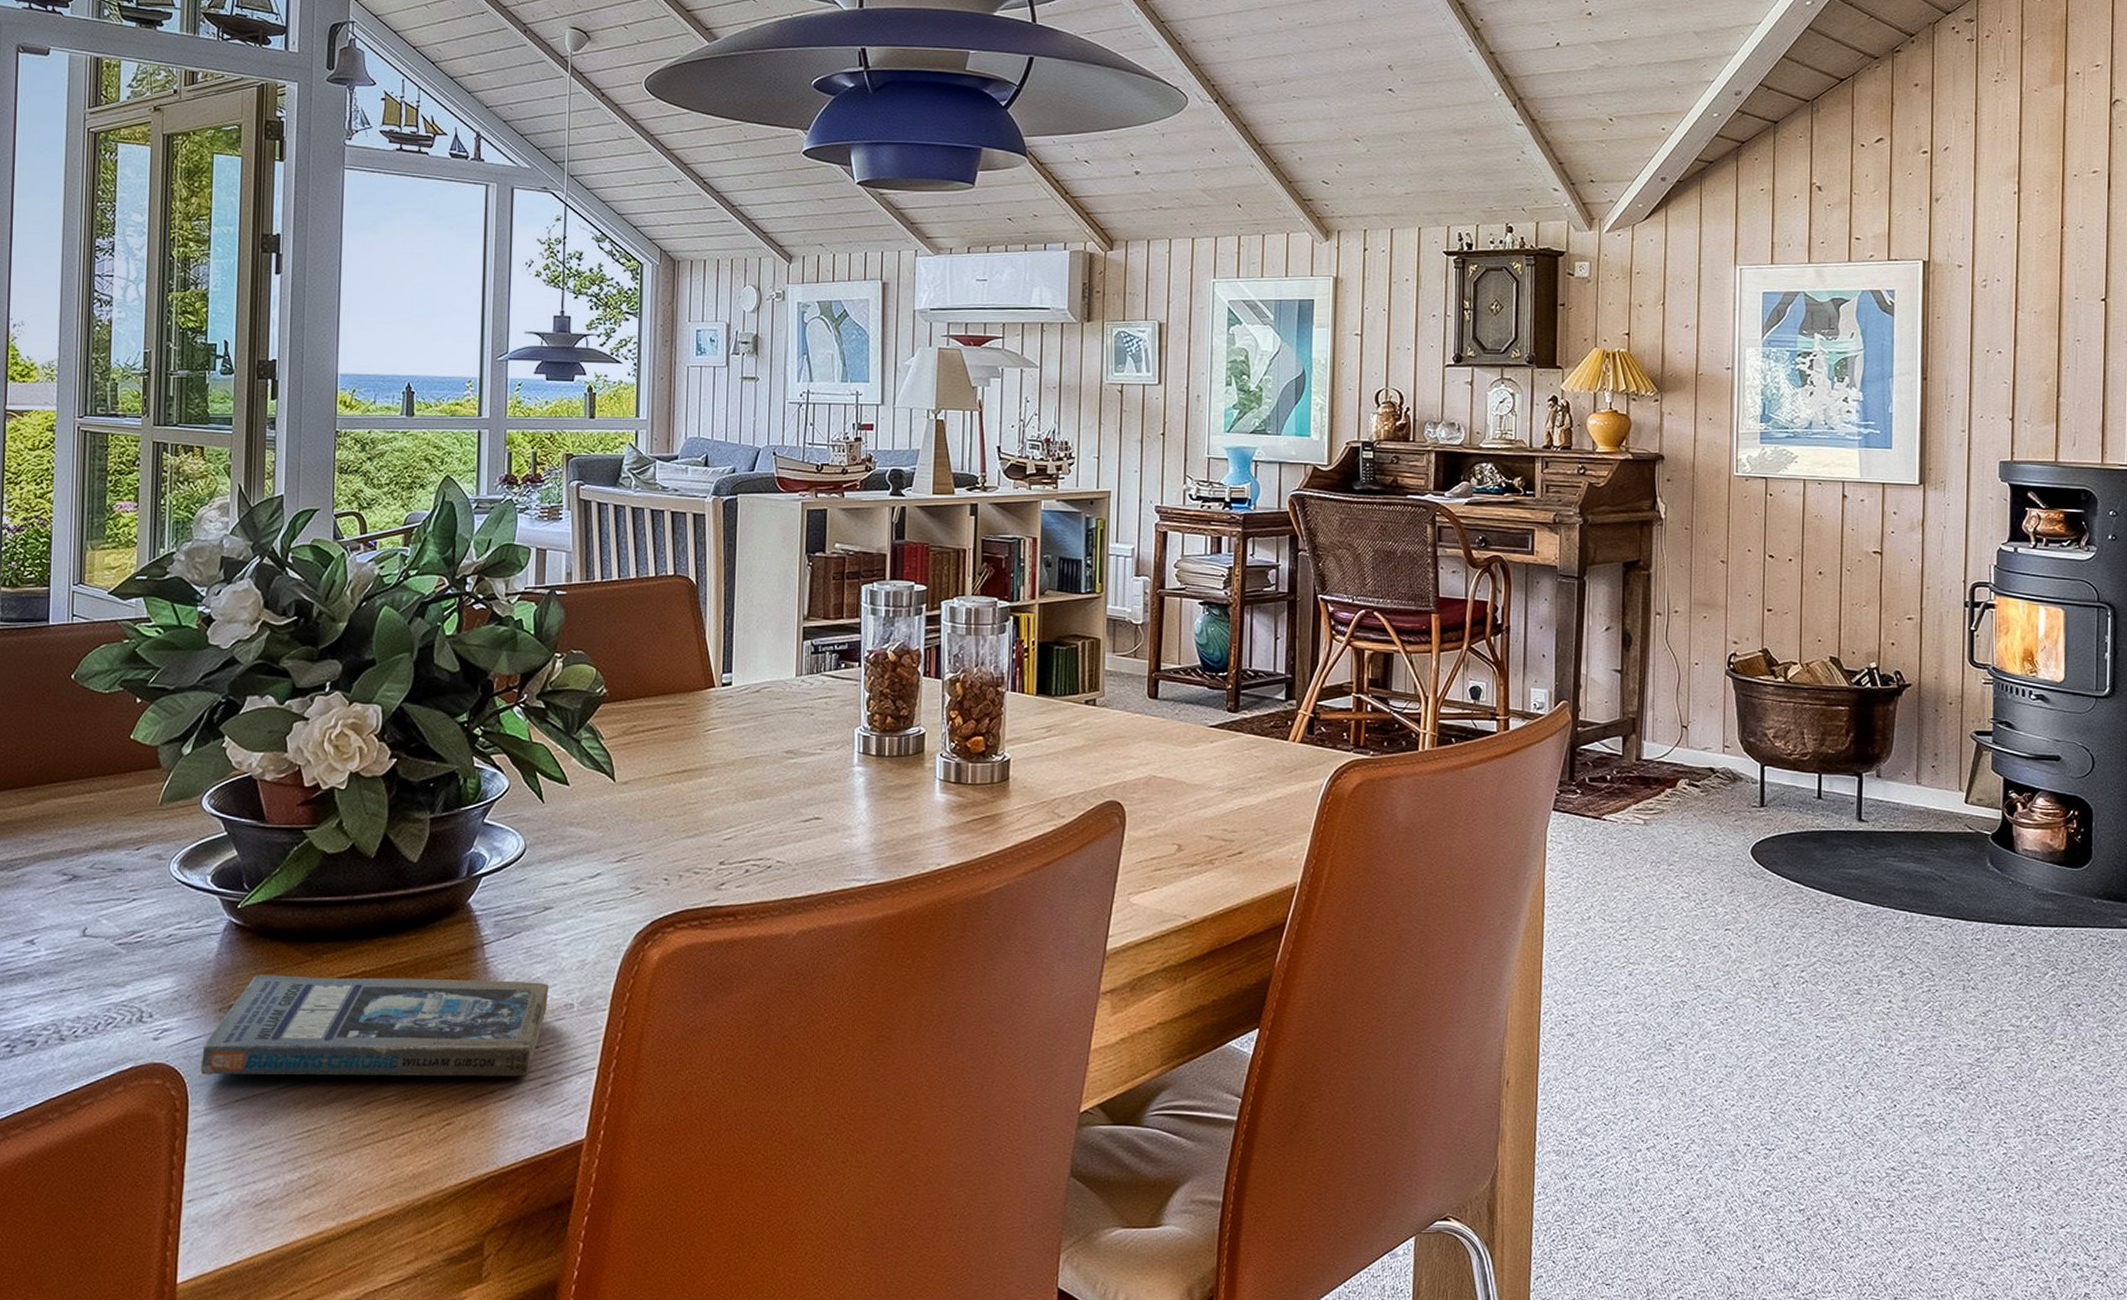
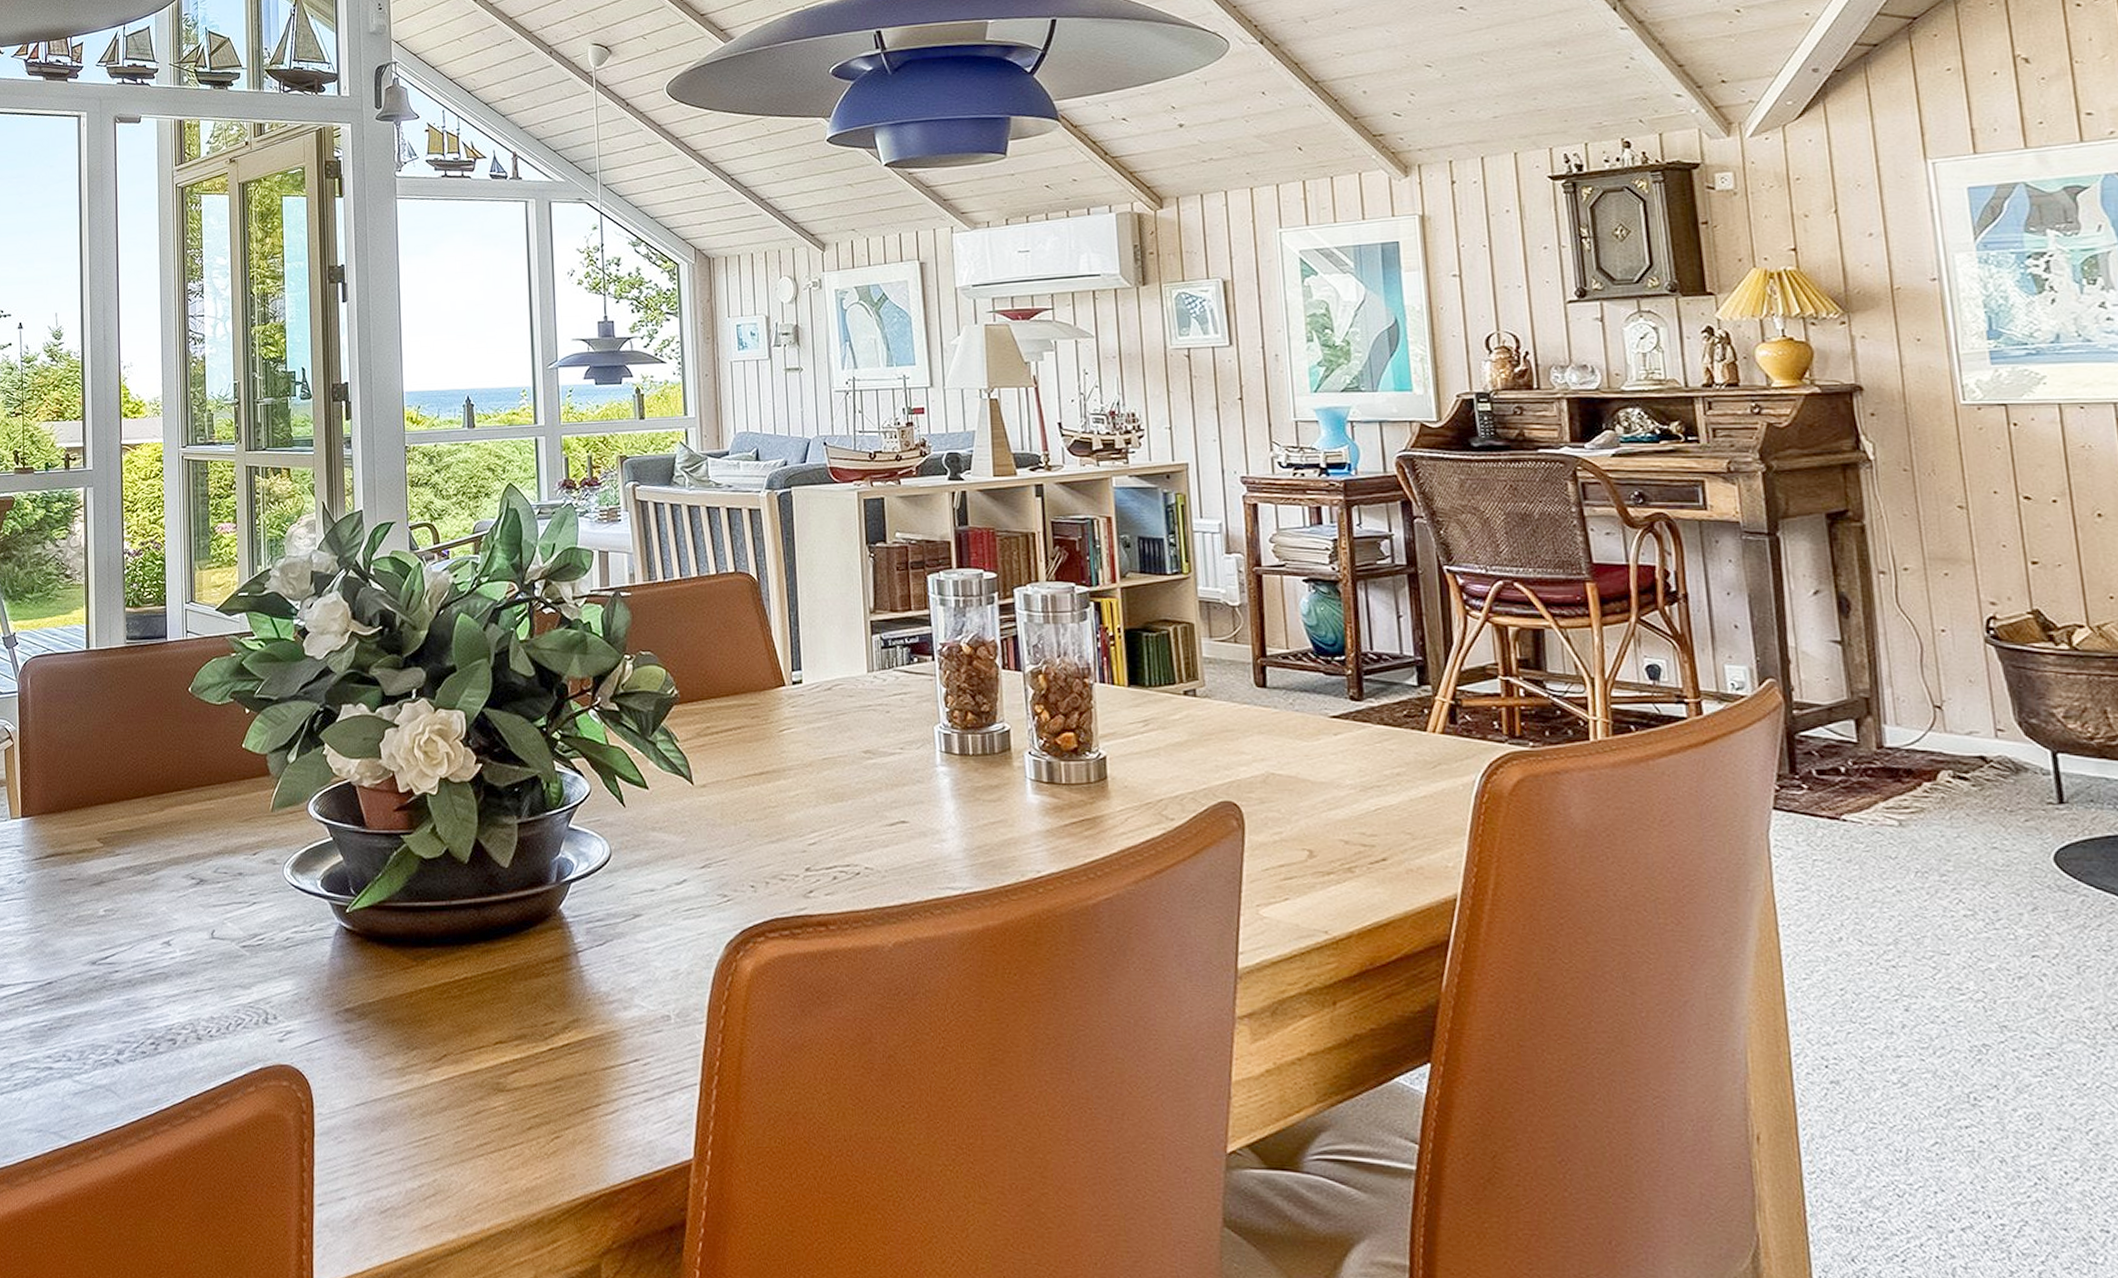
book: present [200,975,549,1077] -> none [322,979,645,1091]

